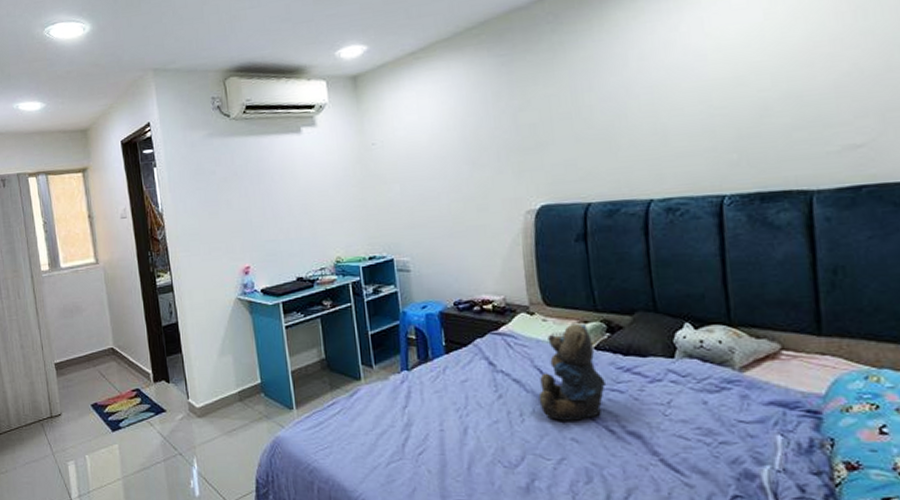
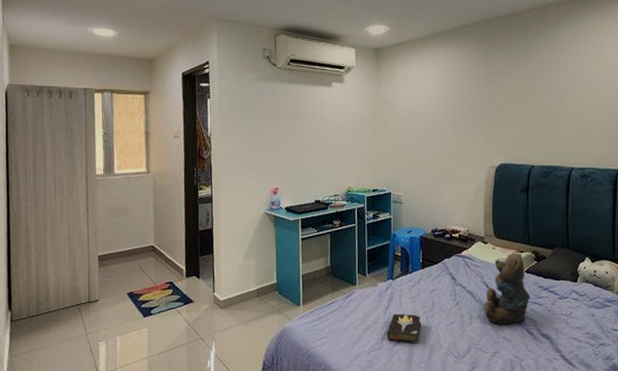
hardback book: none [408,413,454,451] -> present [387,313,422,344]

